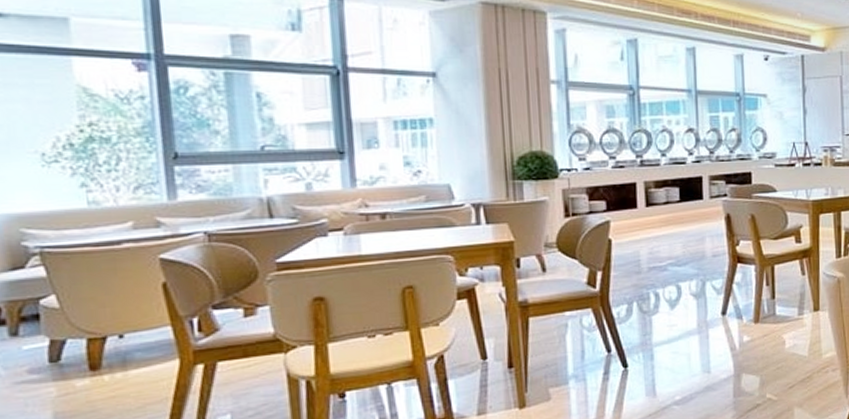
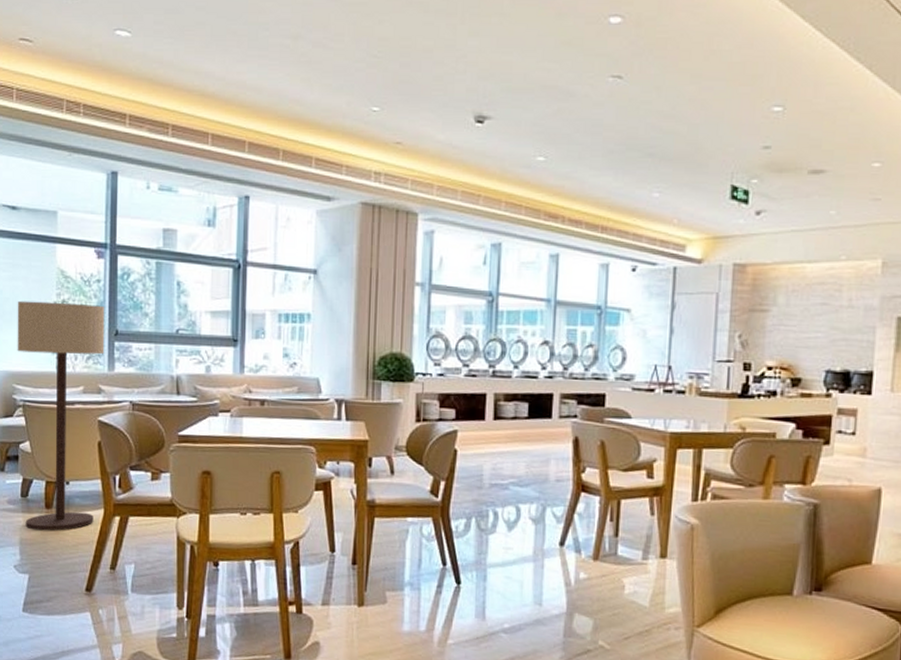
floor lamp: none [16,125,166,400] -> present [17,300,105,531]

